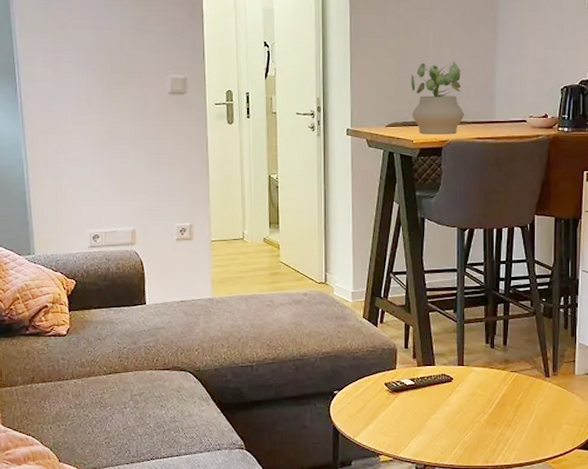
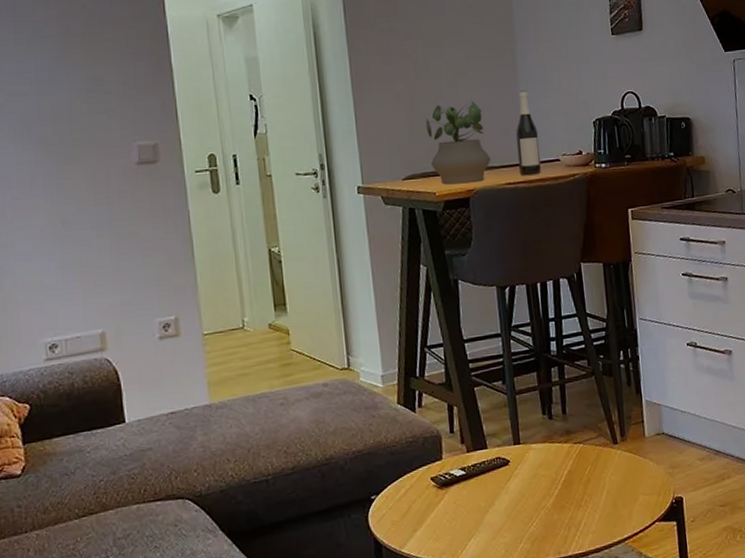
wine bottle: none [488,55,510,133] -> present [515,90,541,176]

